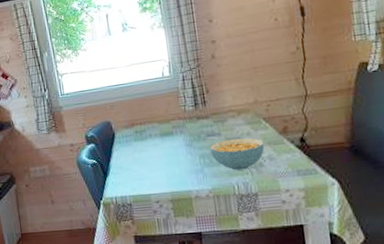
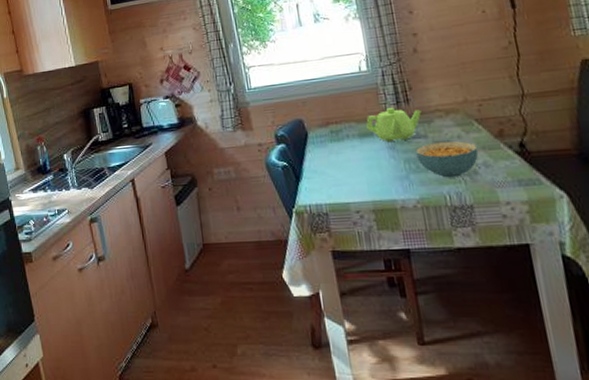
teapot: none [167,109,216,140] -> present [366,108,421,142]

